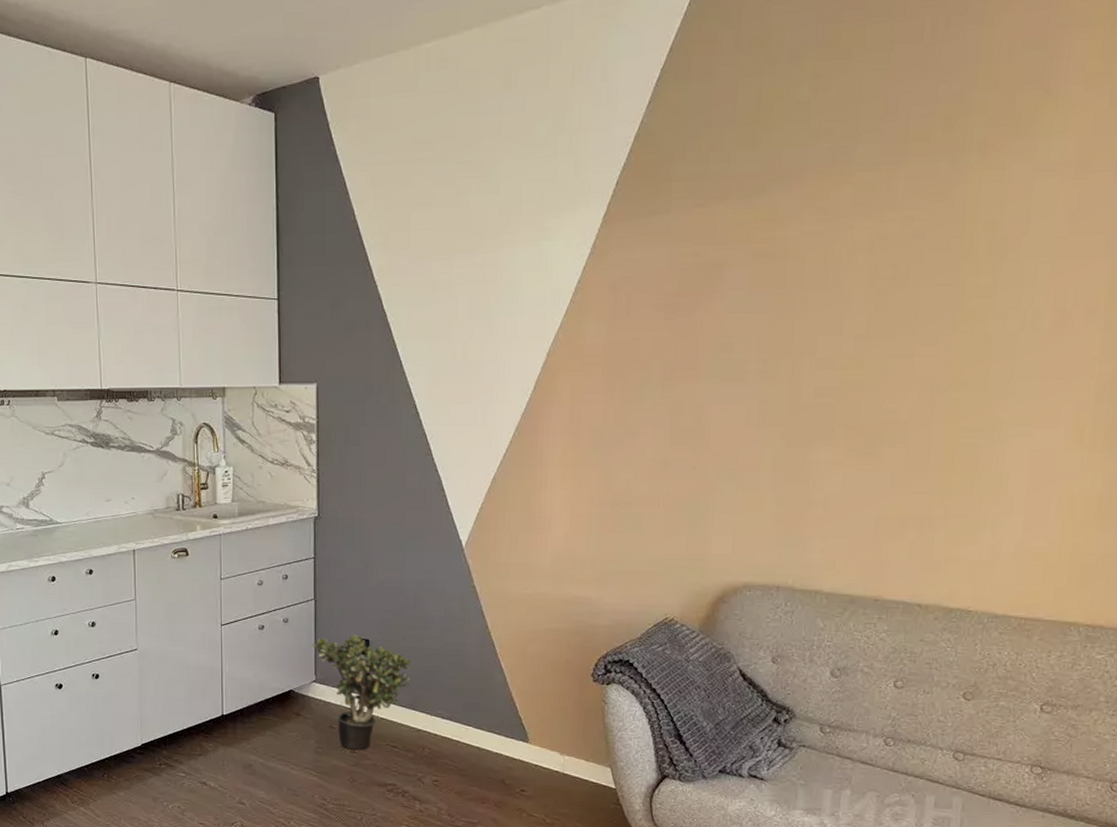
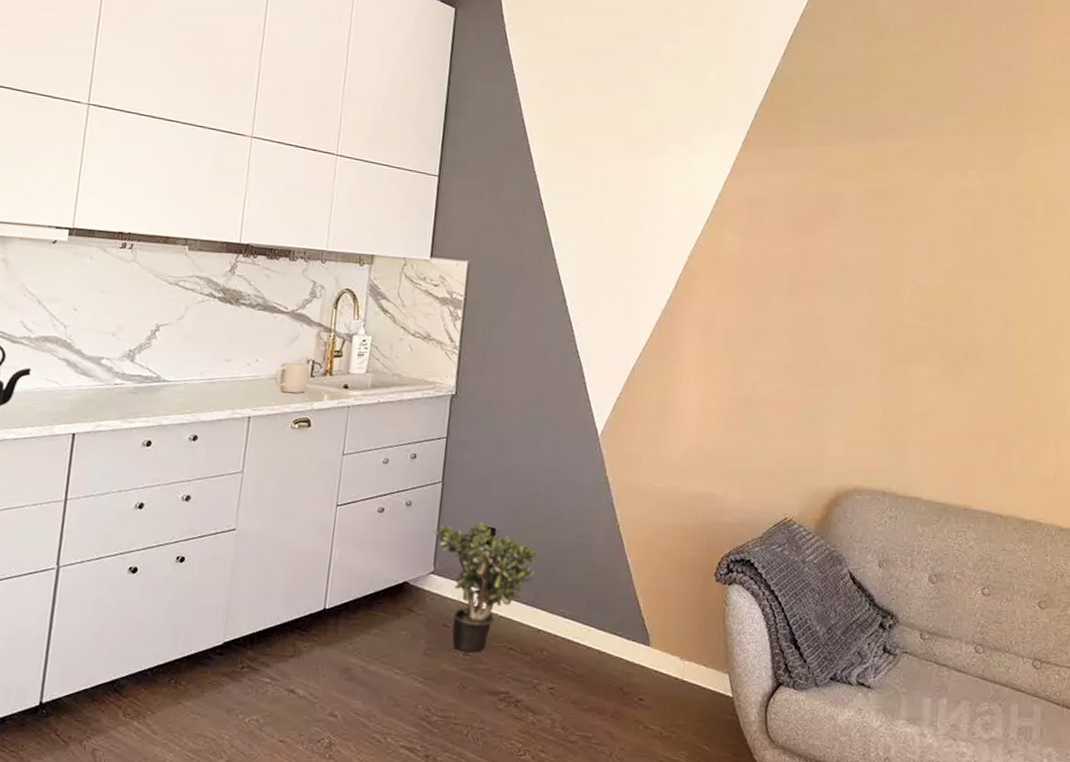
mug: none [151,497,181,526] -> present [275,361,311,394]

